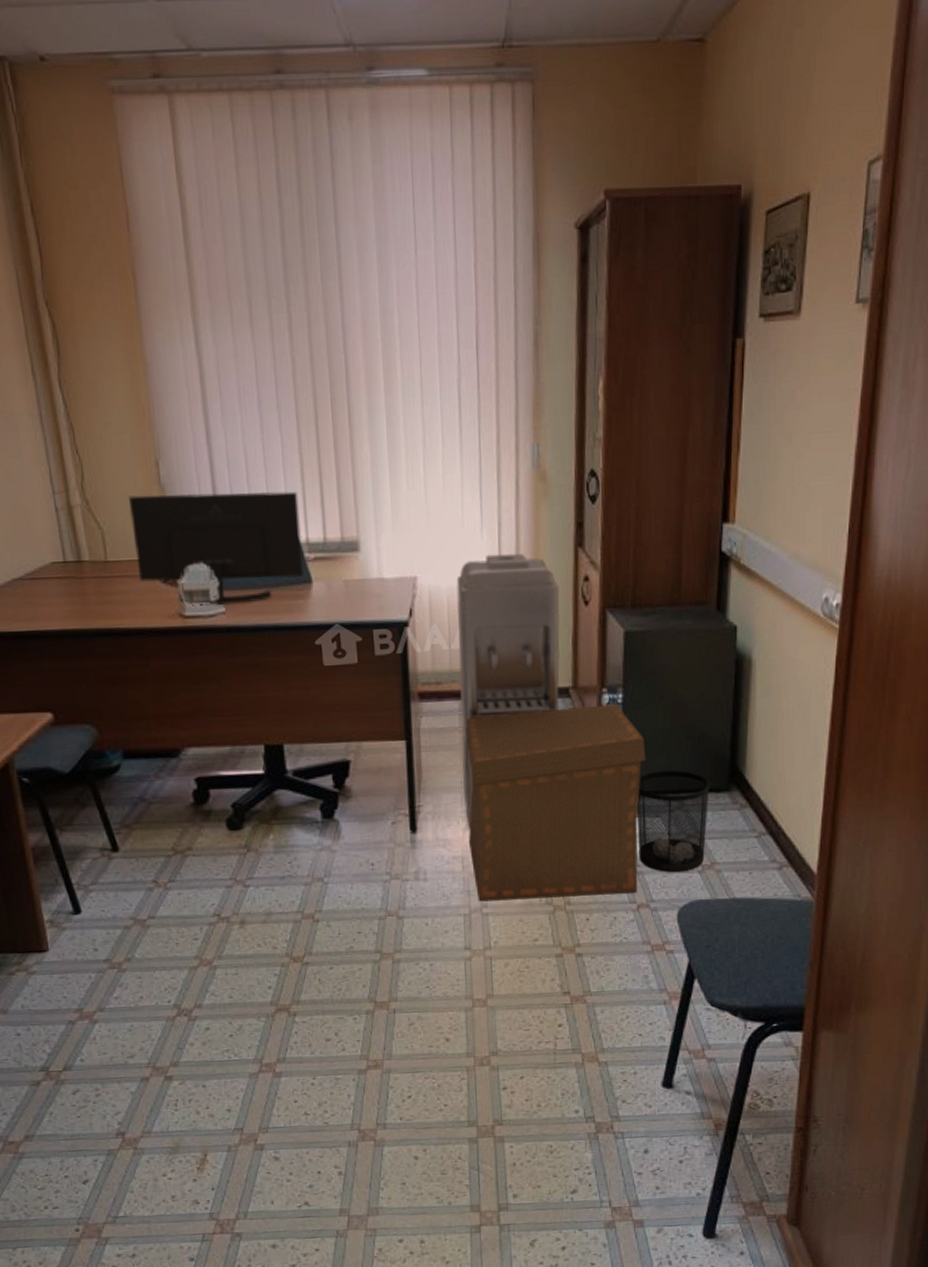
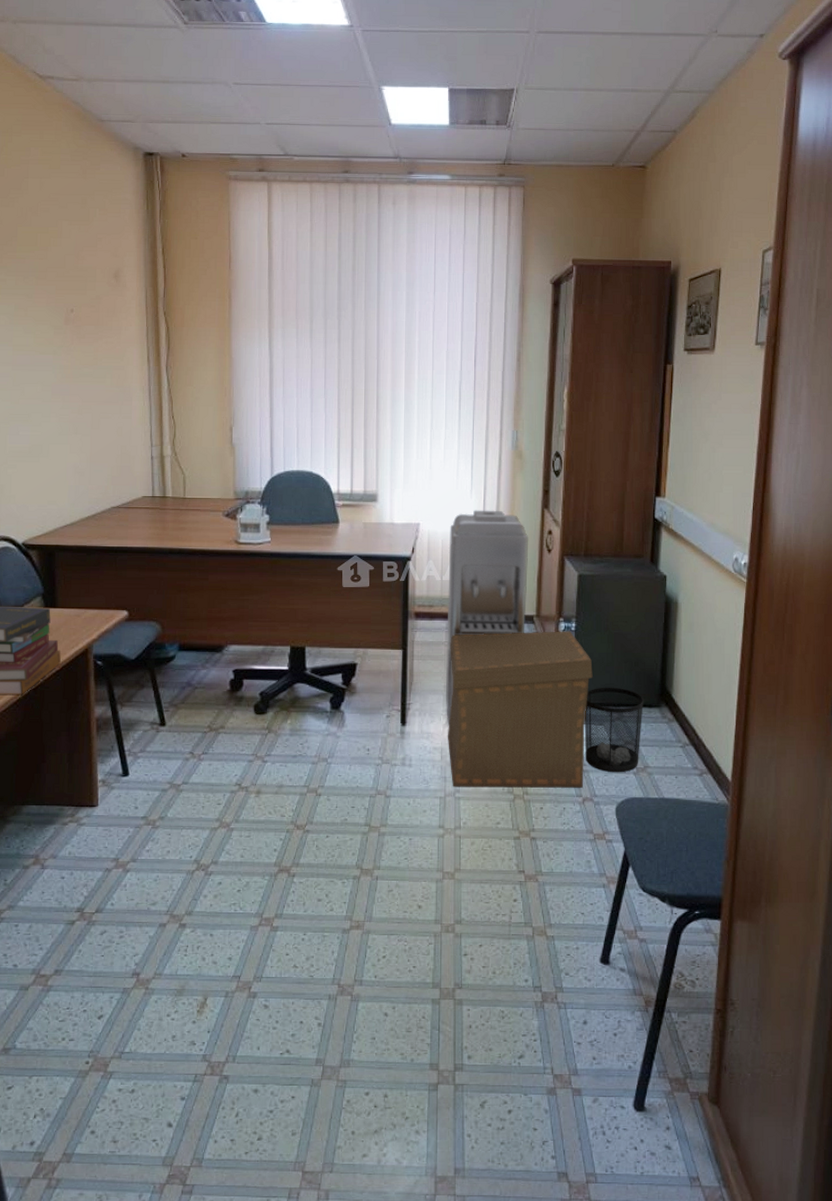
computer monitor: present [128,491,305,606] -> none [206,451,335,537]

